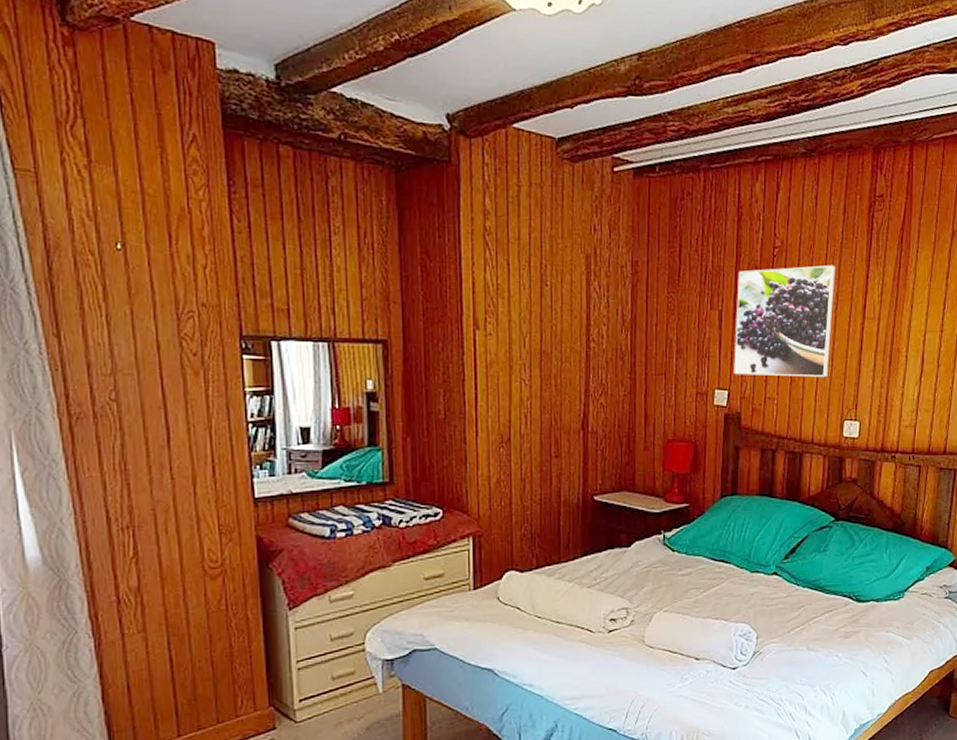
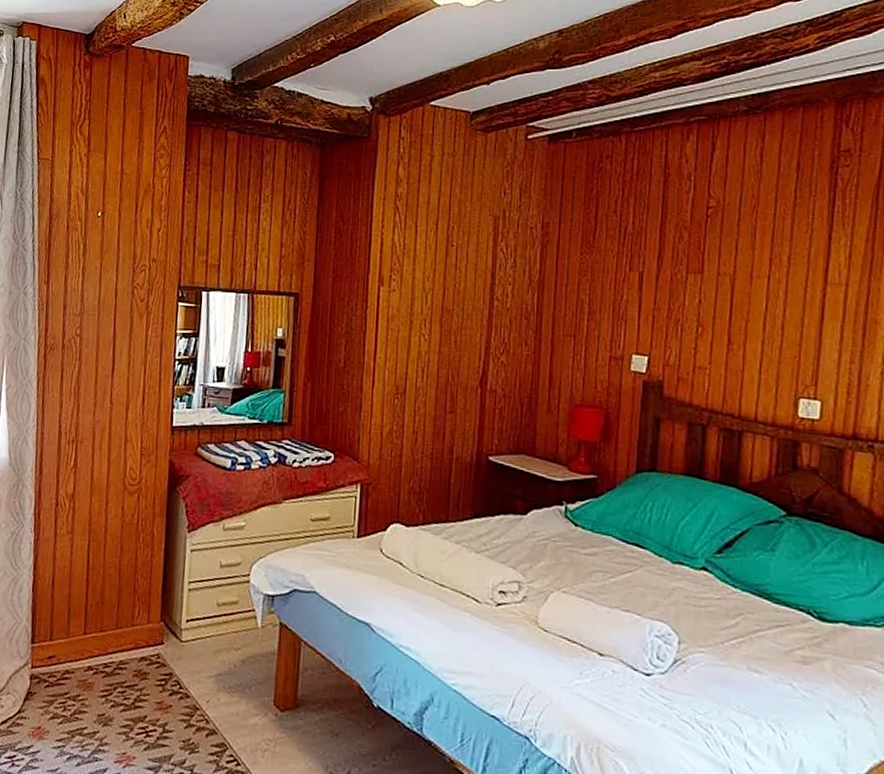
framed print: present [734,265,835,378] -> none [656,225,786,348]

